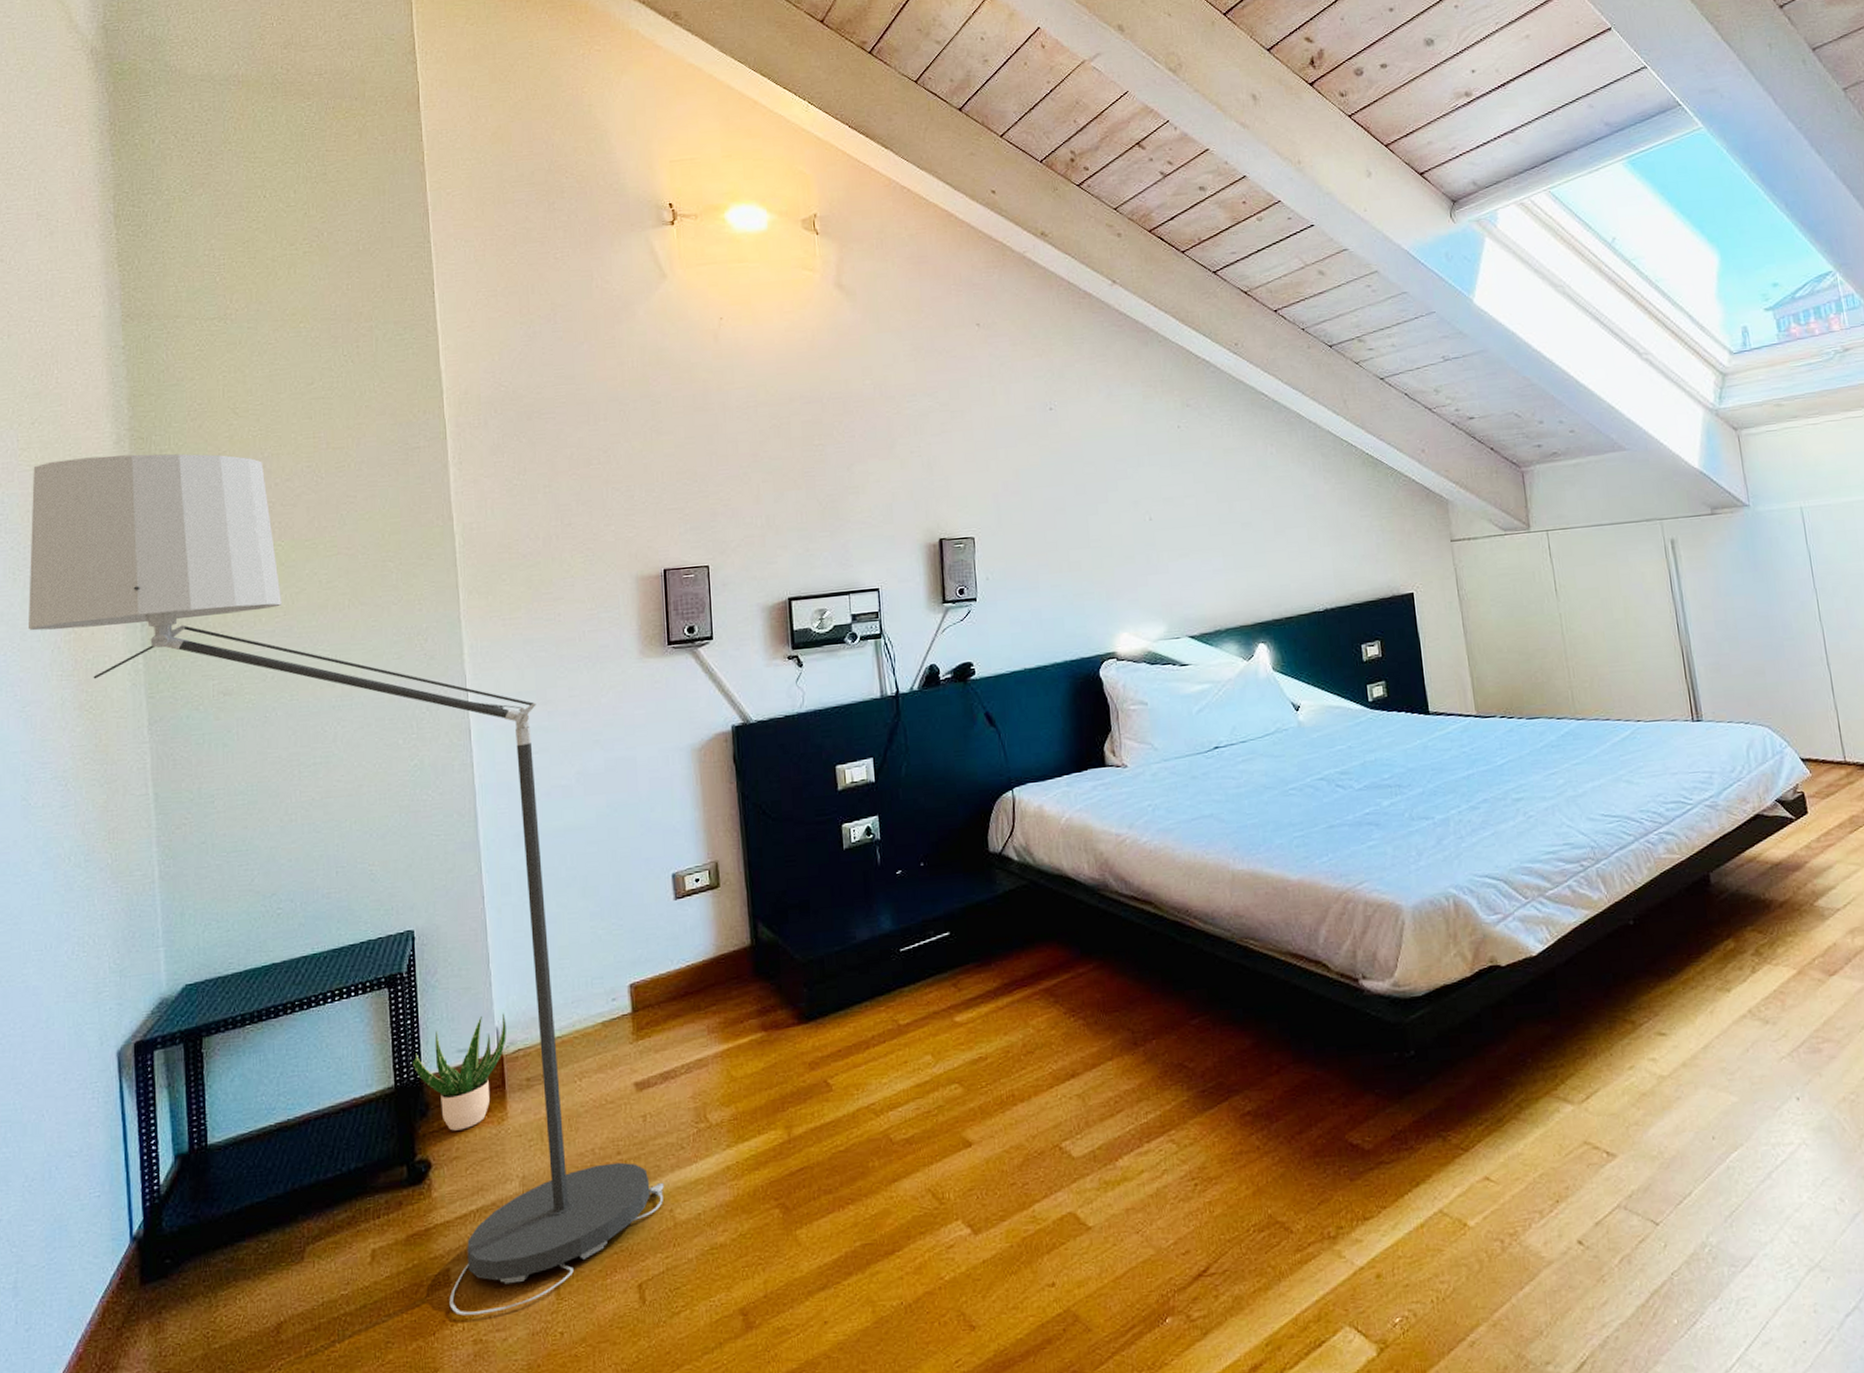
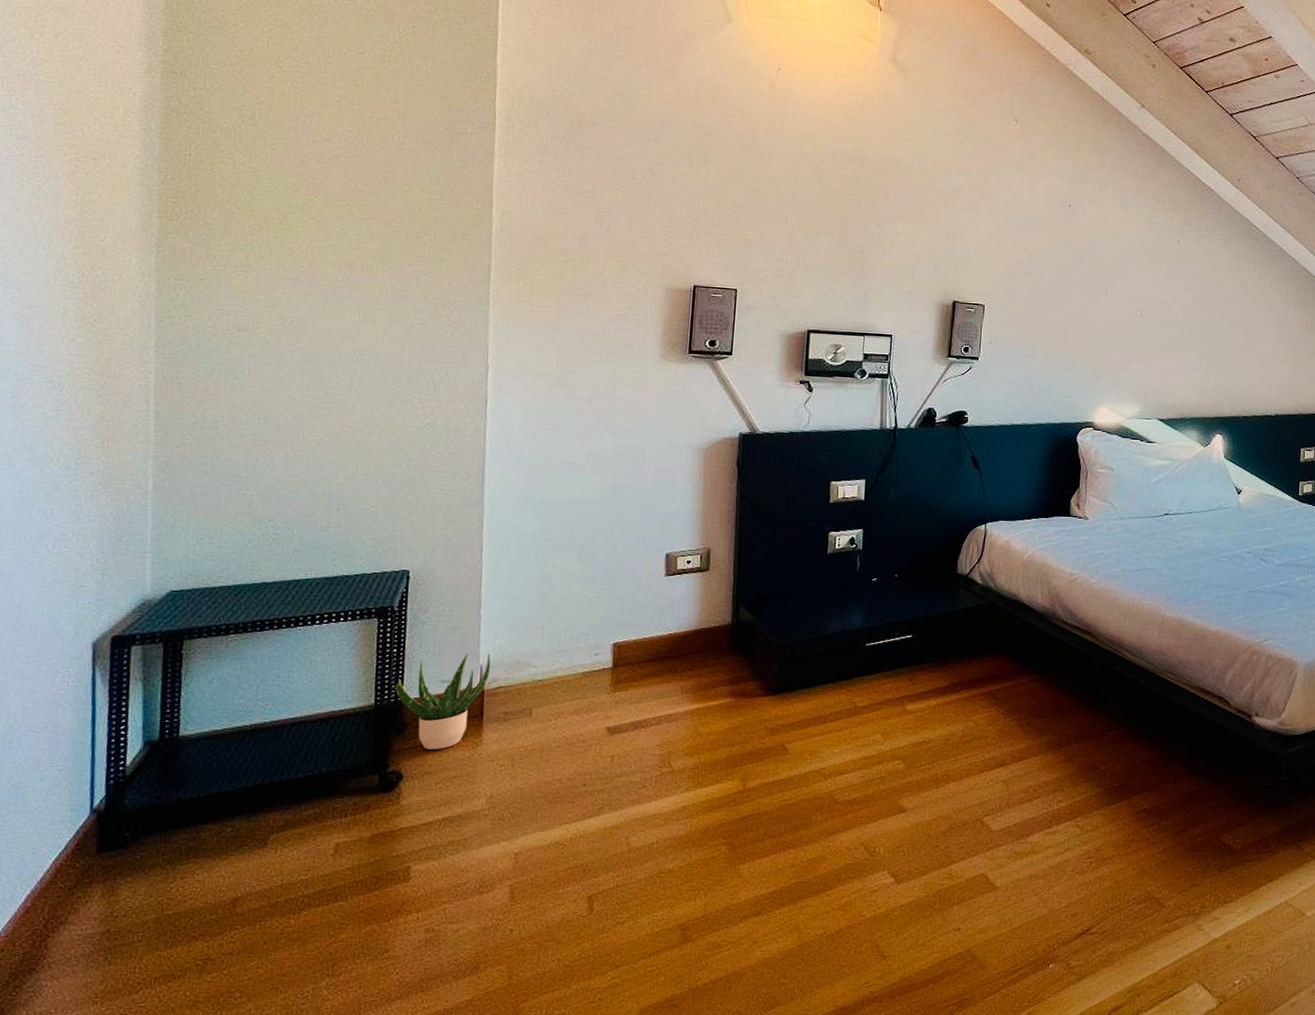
floor lamp: present [29,453,664,1316] -> none [34,77,623,909]

